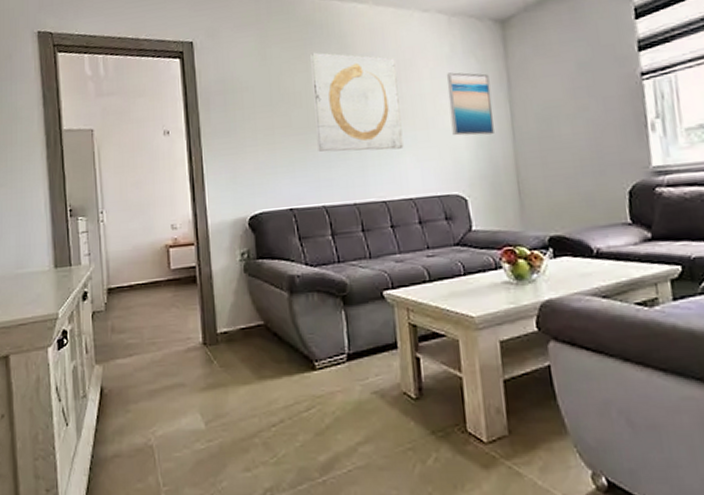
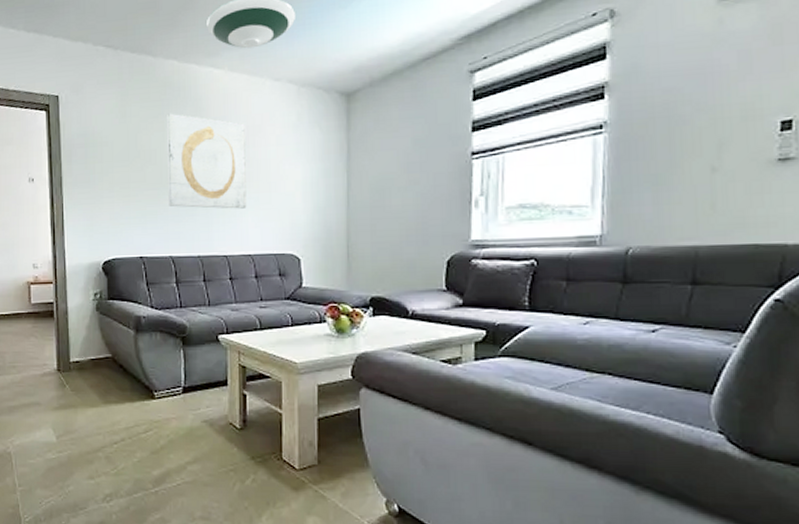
wall art: present [446,72,494,136] -> none [291,140,331,201]

